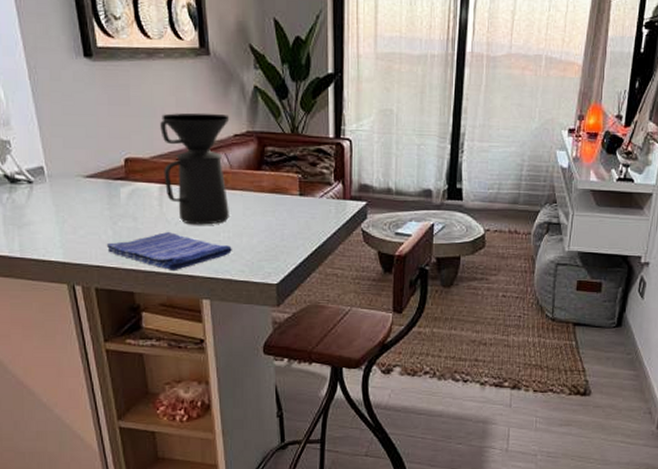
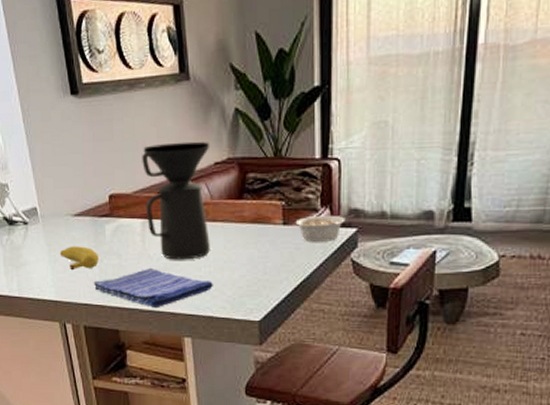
banana: none [69,208,113,232] -> present [59,246,99,271]
legume: none [311,188,364,213] -> present [295,214,354,242]

